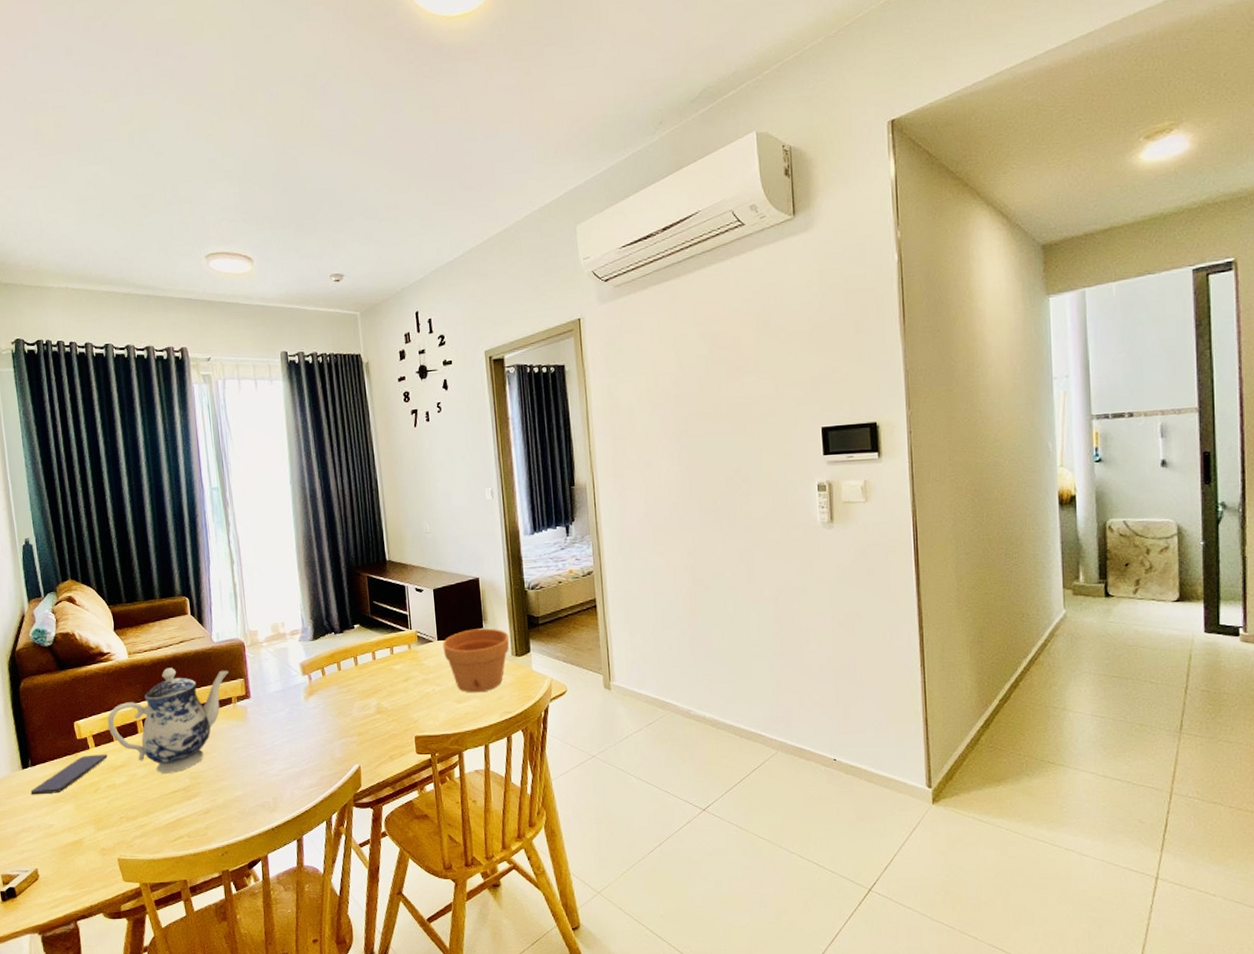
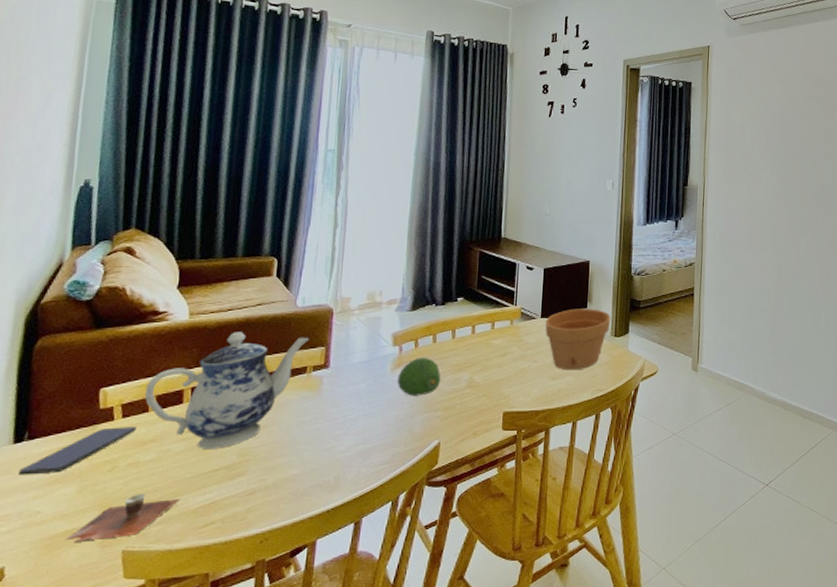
cup: none [75,811,153,852] -> present [65,493,180,544]
fruit: none [311,684,352,723] -> present [397,357,441,396]

